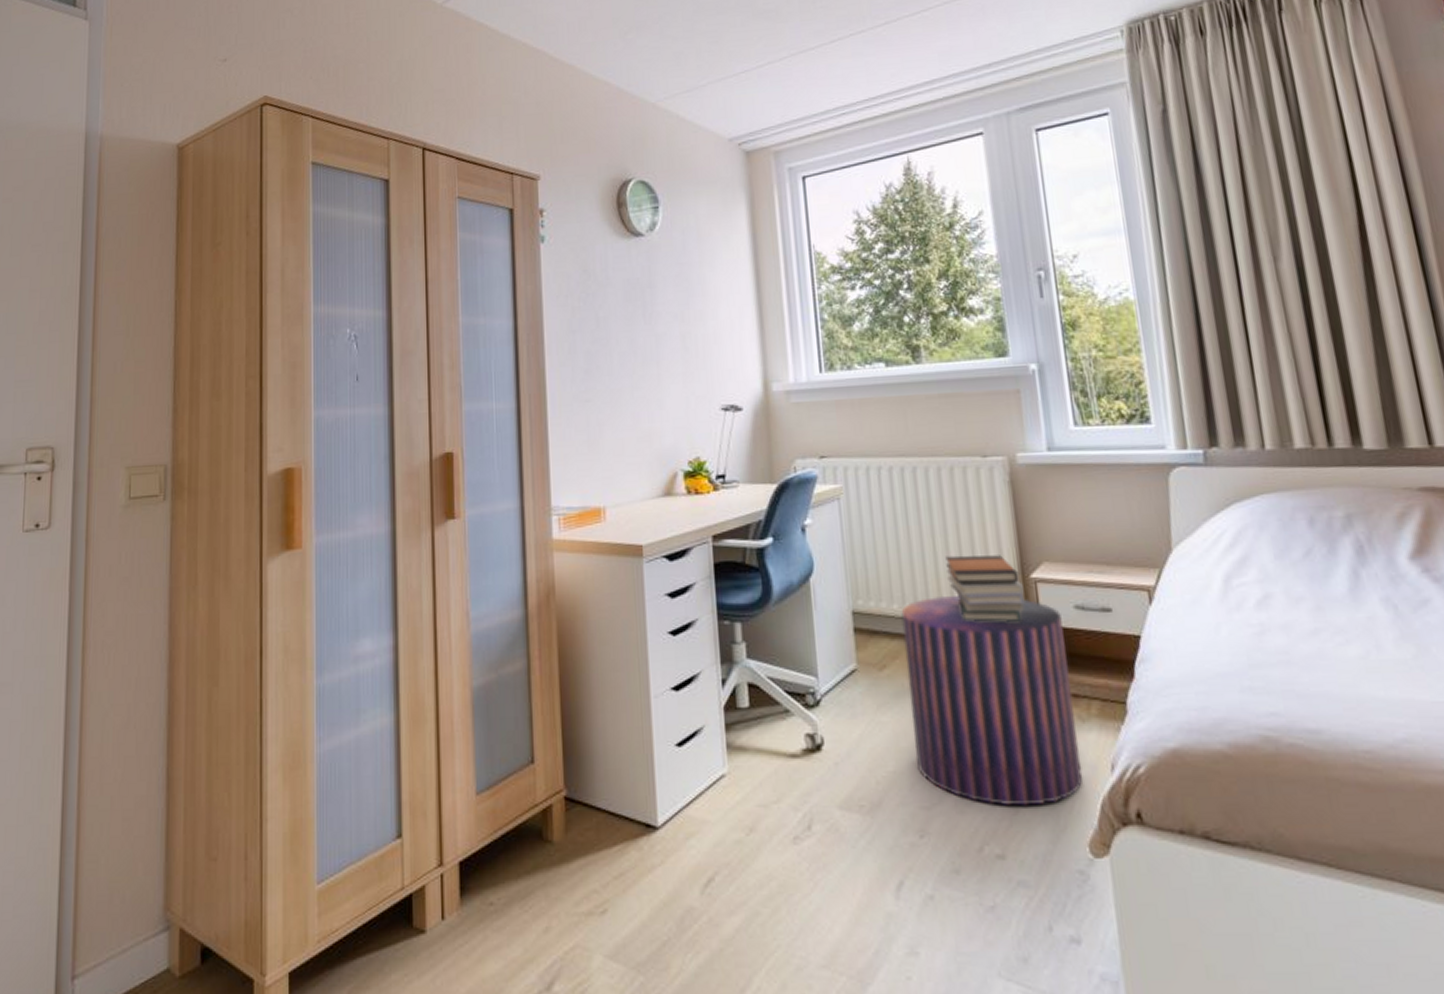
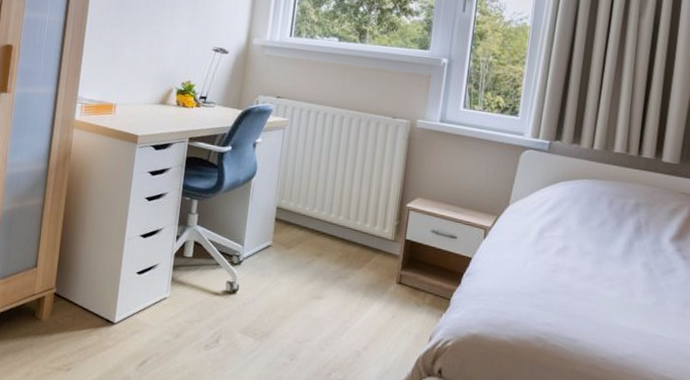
pouf: present [901,595,1083,807] -> none [299,207,421,355]
book stack: present [945,555,1025,622] -> none [348,181,400,234]

